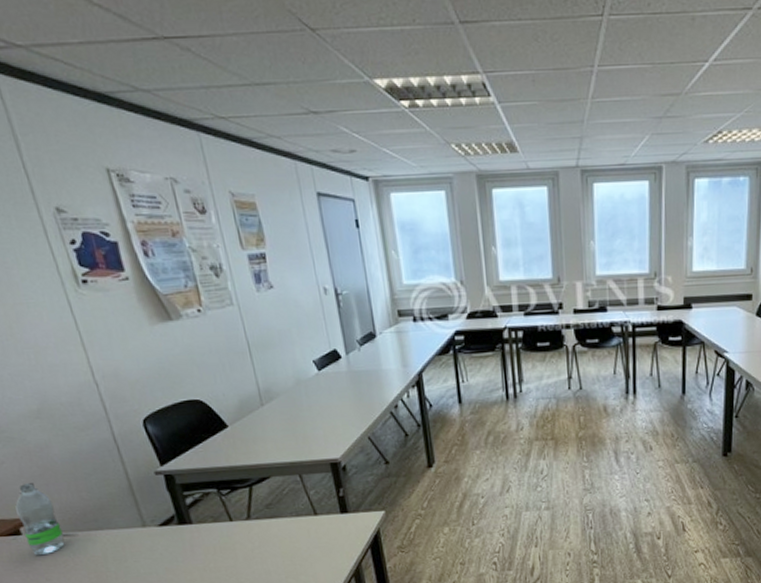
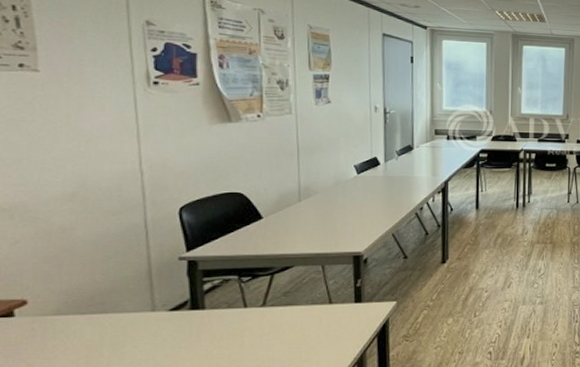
bottle: present [15,483,65,556] -> none [16,264,62,340]

